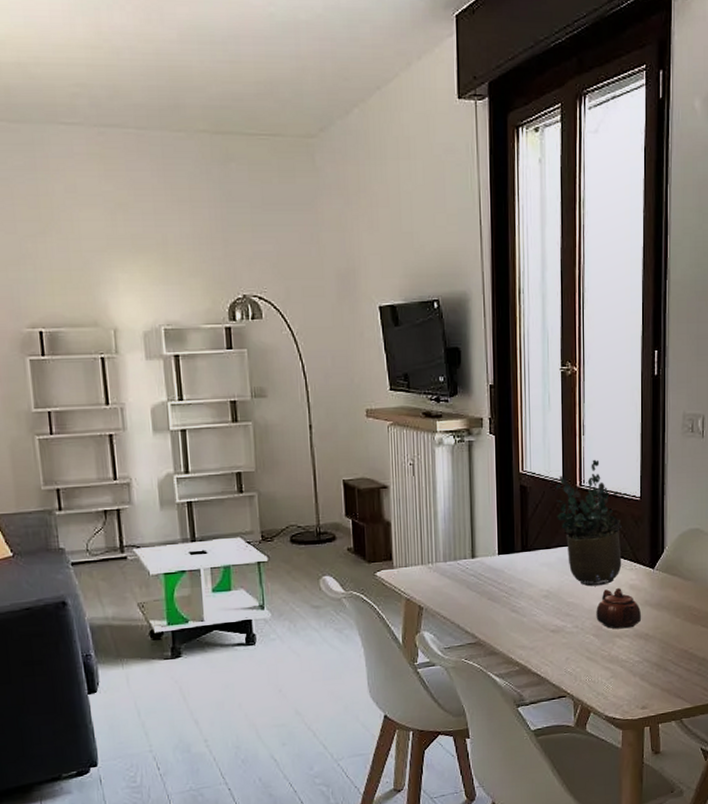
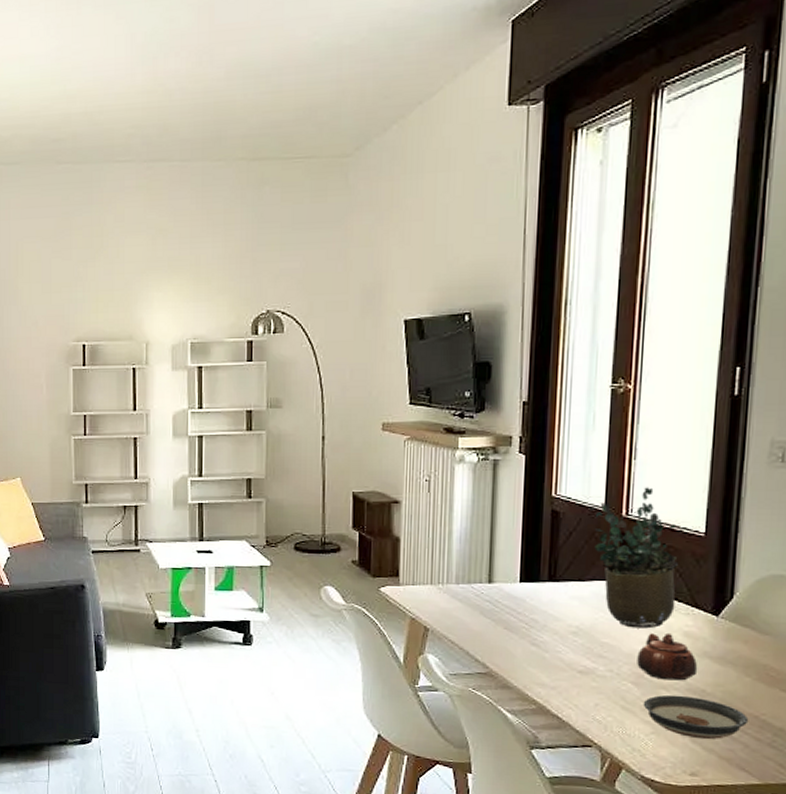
saucer: none [603,640,681,677] -> present [643,694,749,740]

